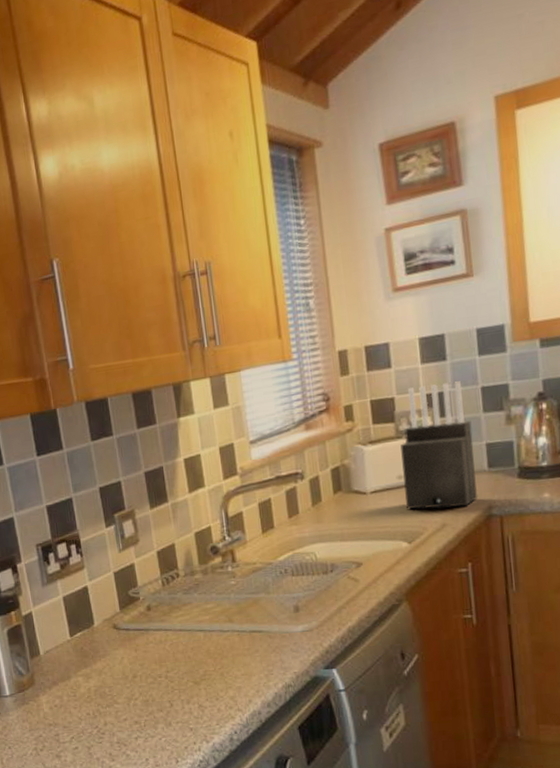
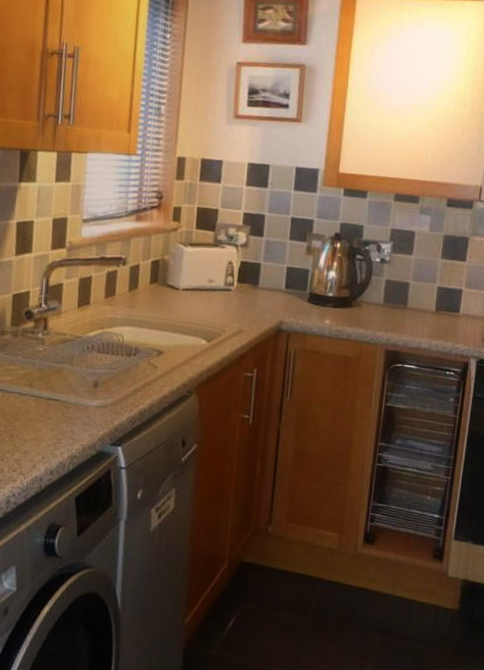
knife block: present [400,381,479,509] -> none [211,204,278,318]

